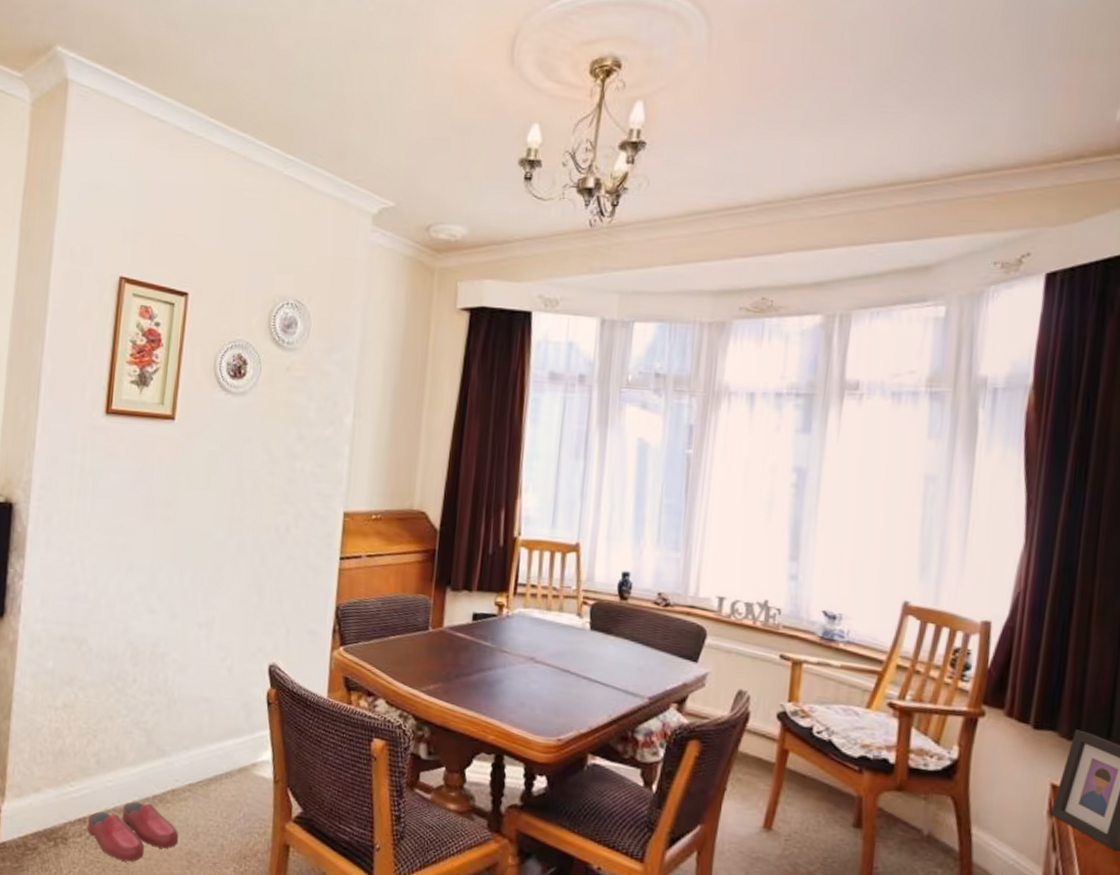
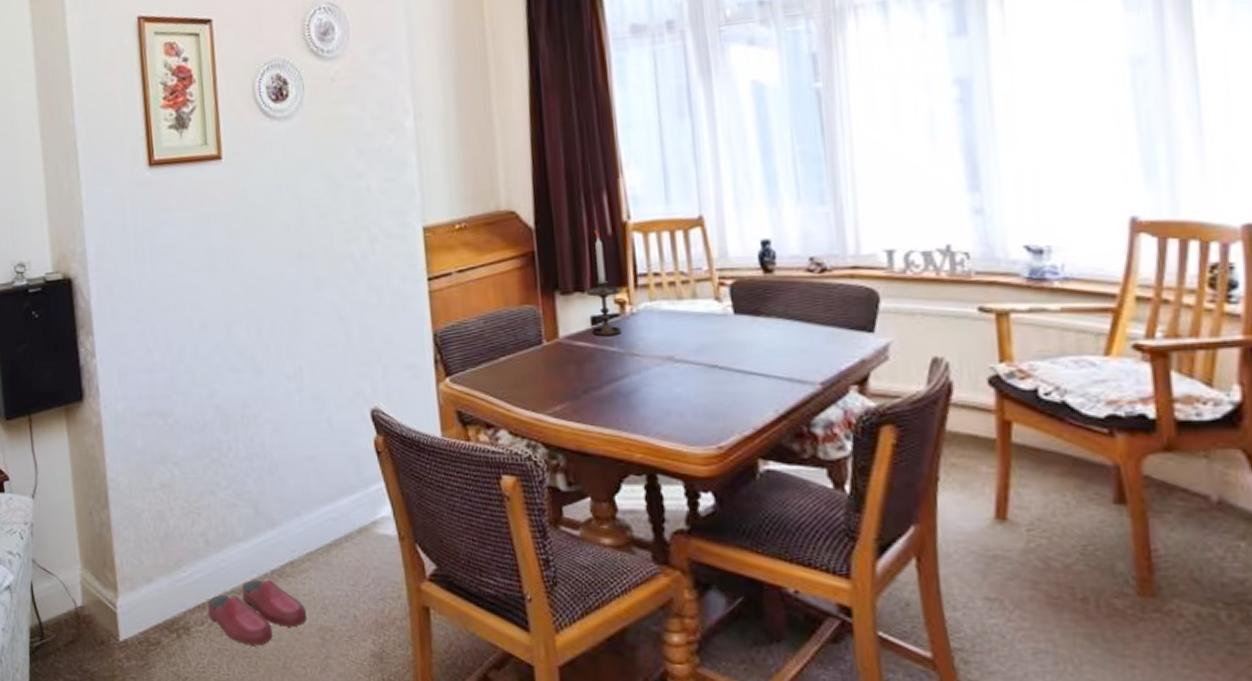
candlestick: none [471,539,502,633] -> present [585,229,622,337]

